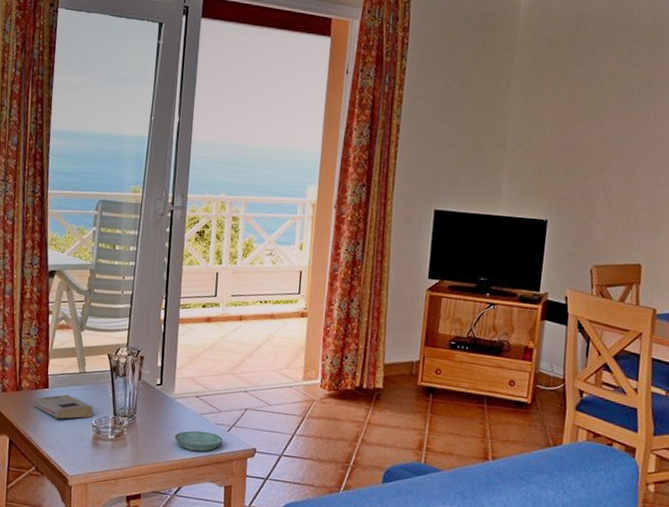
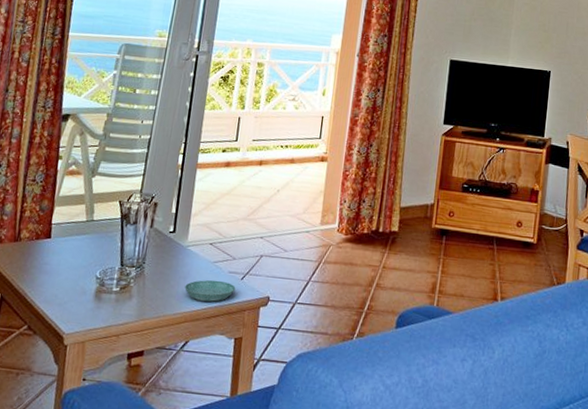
book: present [33,394,93,419] -> none [31,244,98,271]

